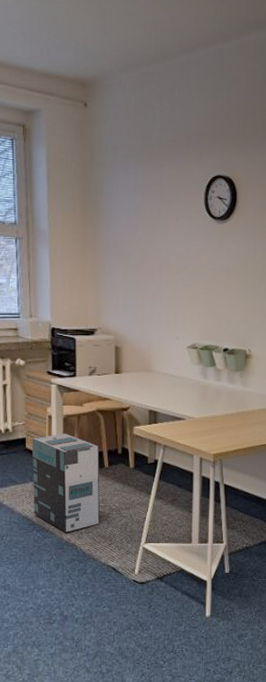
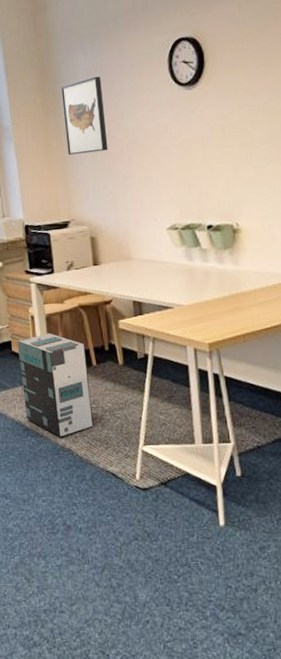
wall art: none [101,196,141,268] -> present [61,76,108,156]

